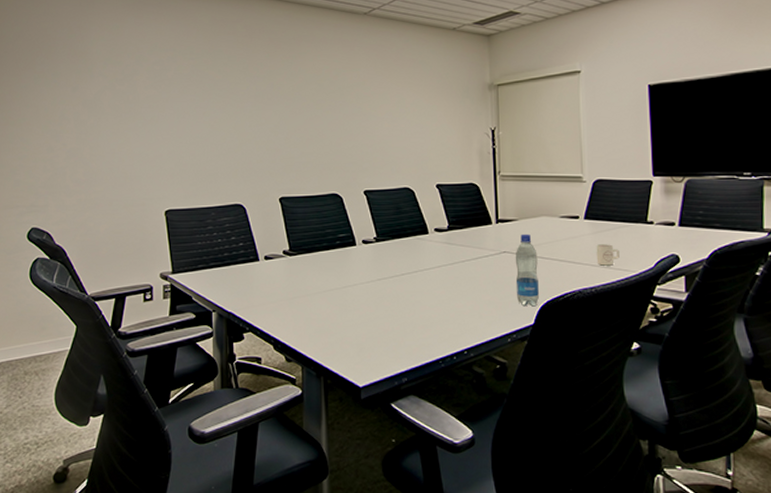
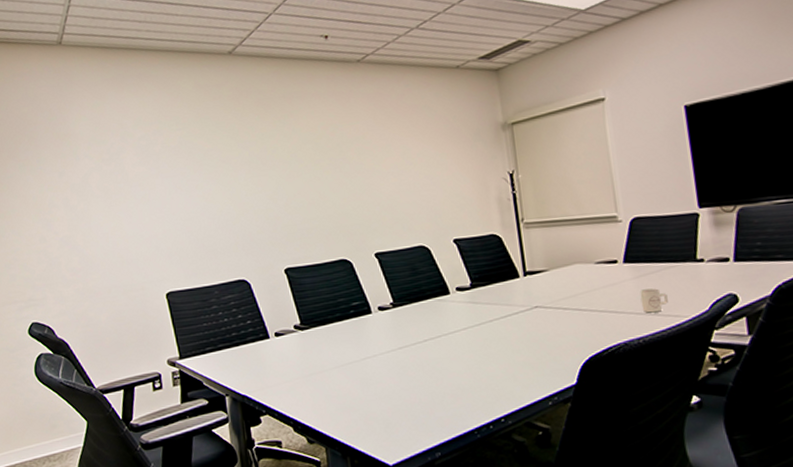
bottle: present [515,234,539,307] -> none [548,284,580,366]

